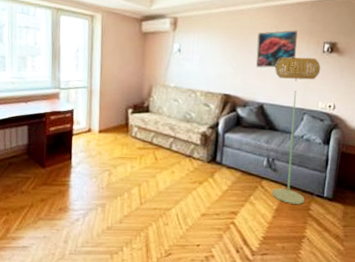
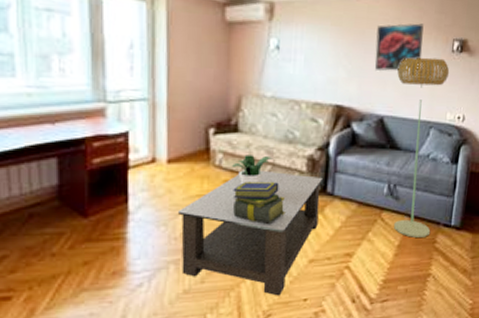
coffee table: none [105,141,213,240] -> present [178,170,323,296]
potted plant: none [144,129,175,152] -> present [232,155,273,184]
stack of books: none [144,150,183,183] -> present [232,182,285,224]

